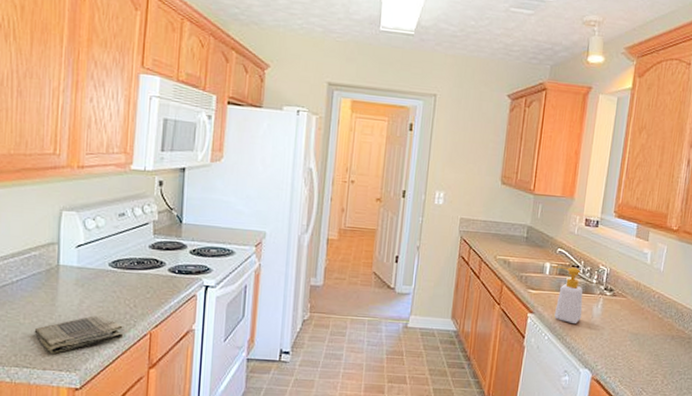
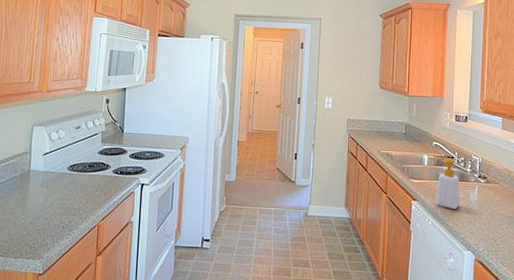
dish towel: present [34,314,124,354] -> none [9,210,78,244]

